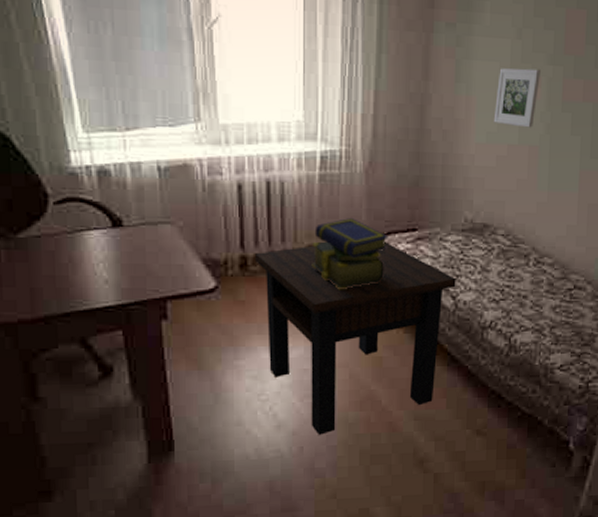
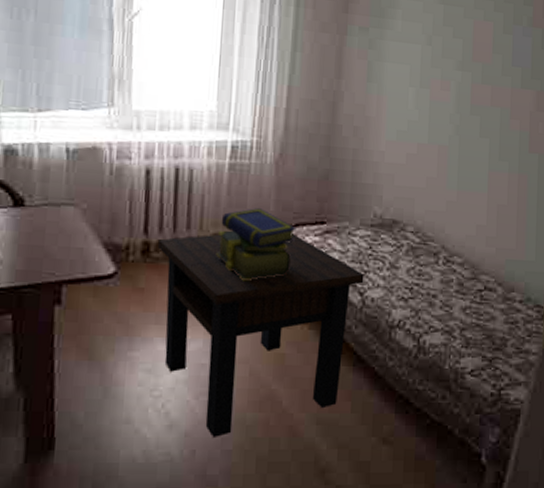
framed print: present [493,68,541,128] -> none [404,71,450,129]

